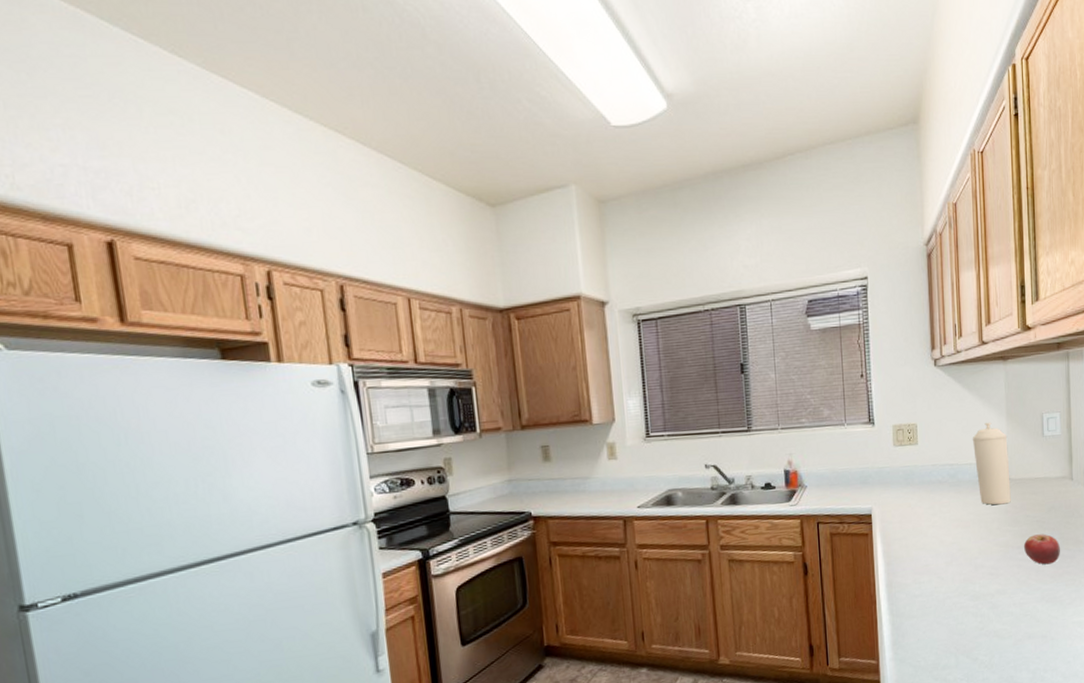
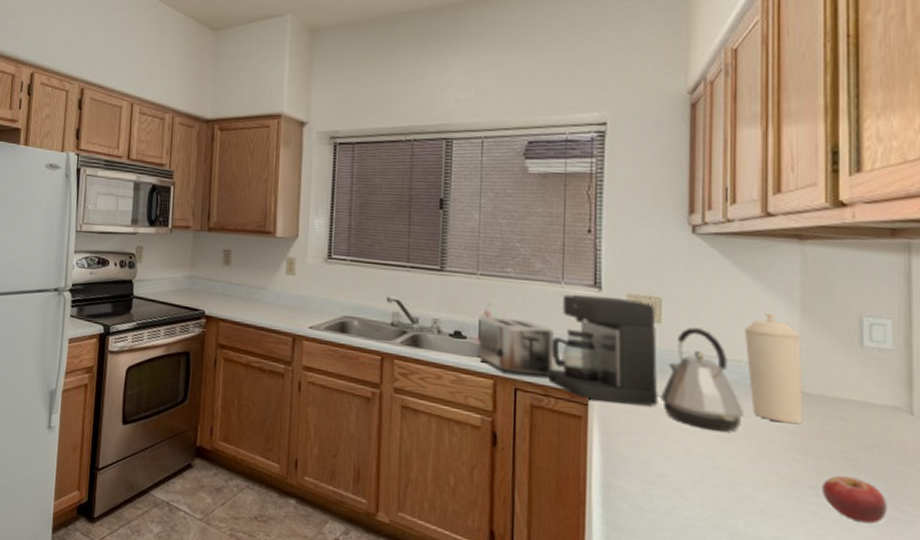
toaster: none [784,462,845,514] -> present [478,316,555,379]
coffee maker: none [840,429,920,519] -> present [547,294,659,405]
kettle: none [921,443,976,522] -> present [660,327,744,432]

